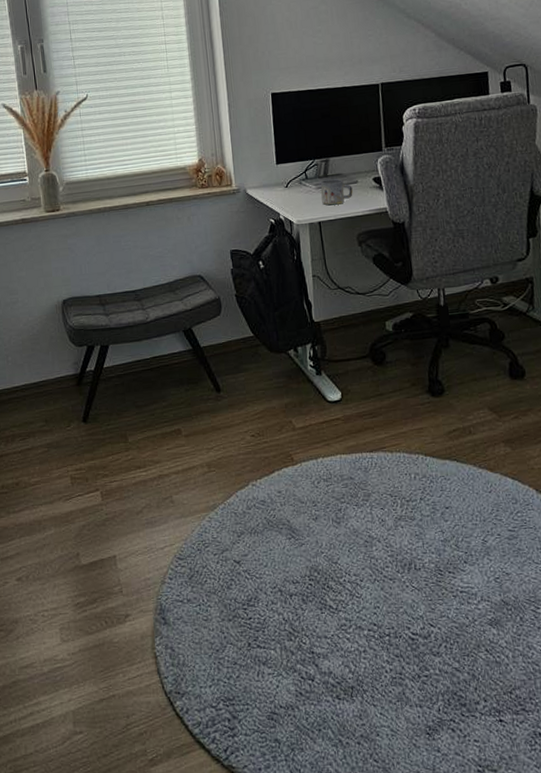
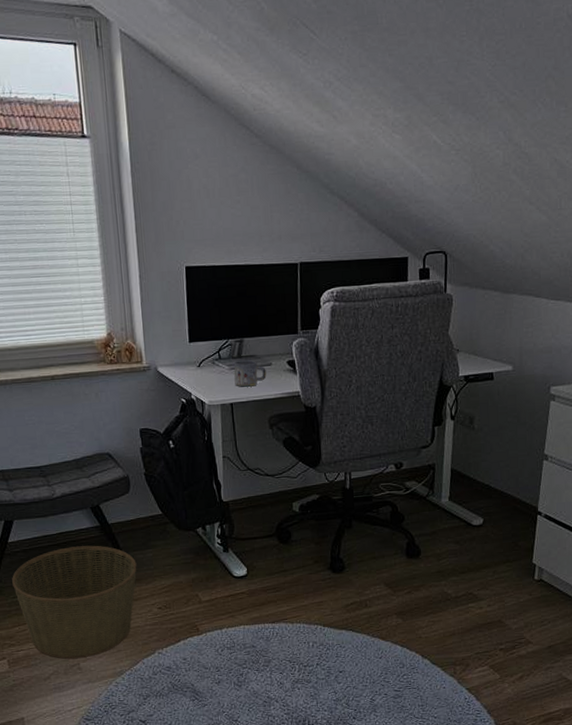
basket: none [106,369,229,491] -> present [12,545,137,659]

